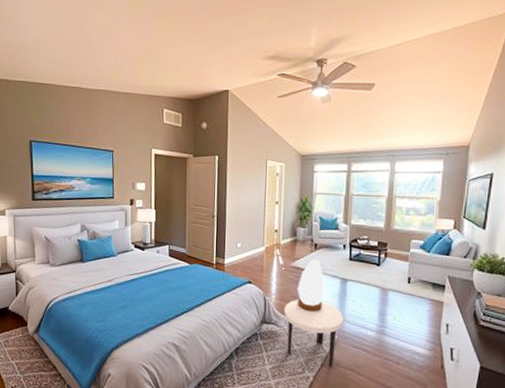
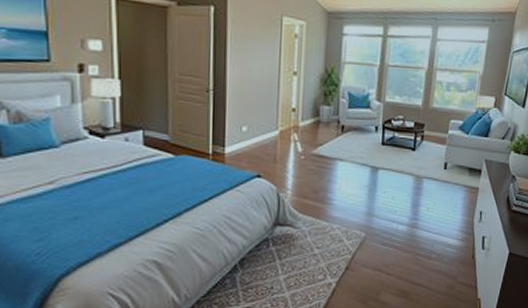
side table: present [284,299,344,368] -> none [302,194,373,271]
table lamp: present [297,259,324,312] -> none [319,144,352,208]

